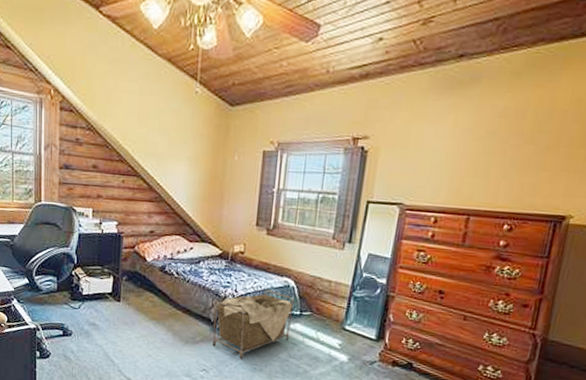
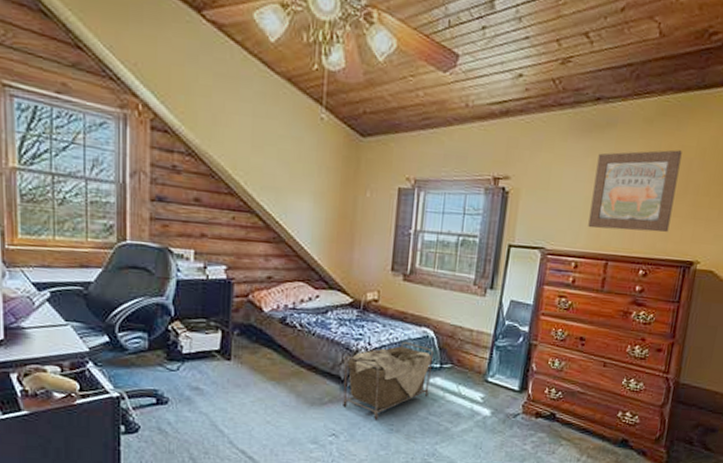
wall art: none [449,102,555,187] -> present [588,150,682,232]

